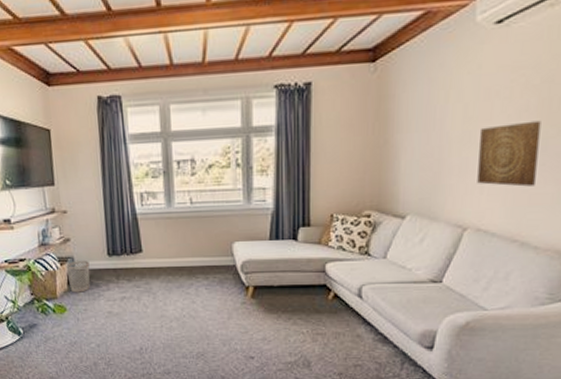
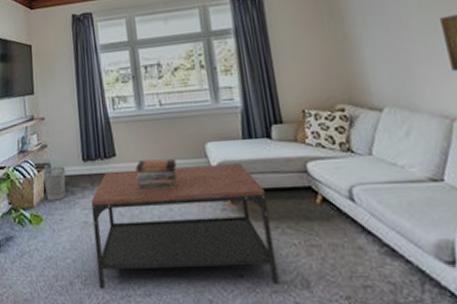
coffee table: none [116,262,284,369] -> present [91,163,279,289]
book stack: none [162,256,203,284] -> present [135,158,178,189]

